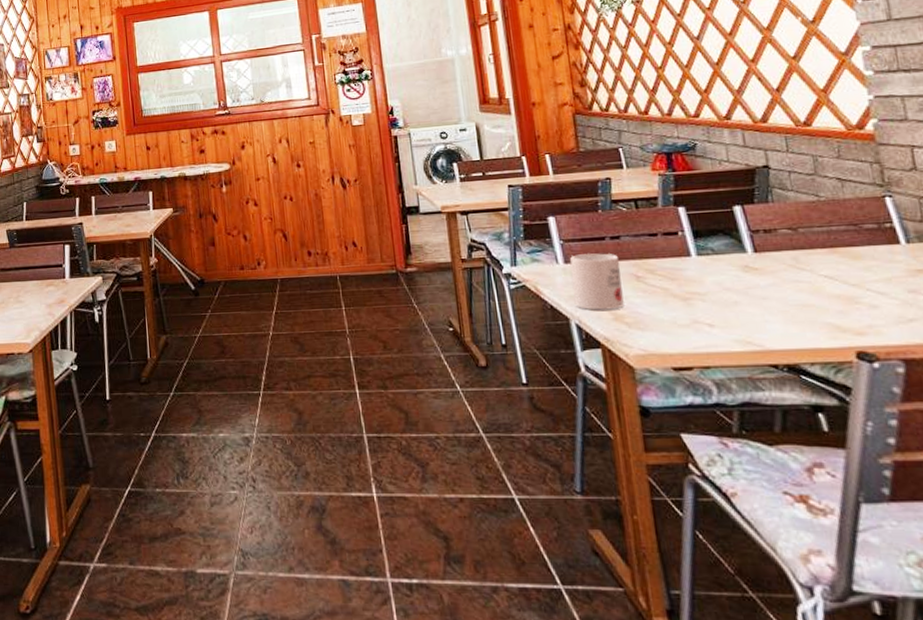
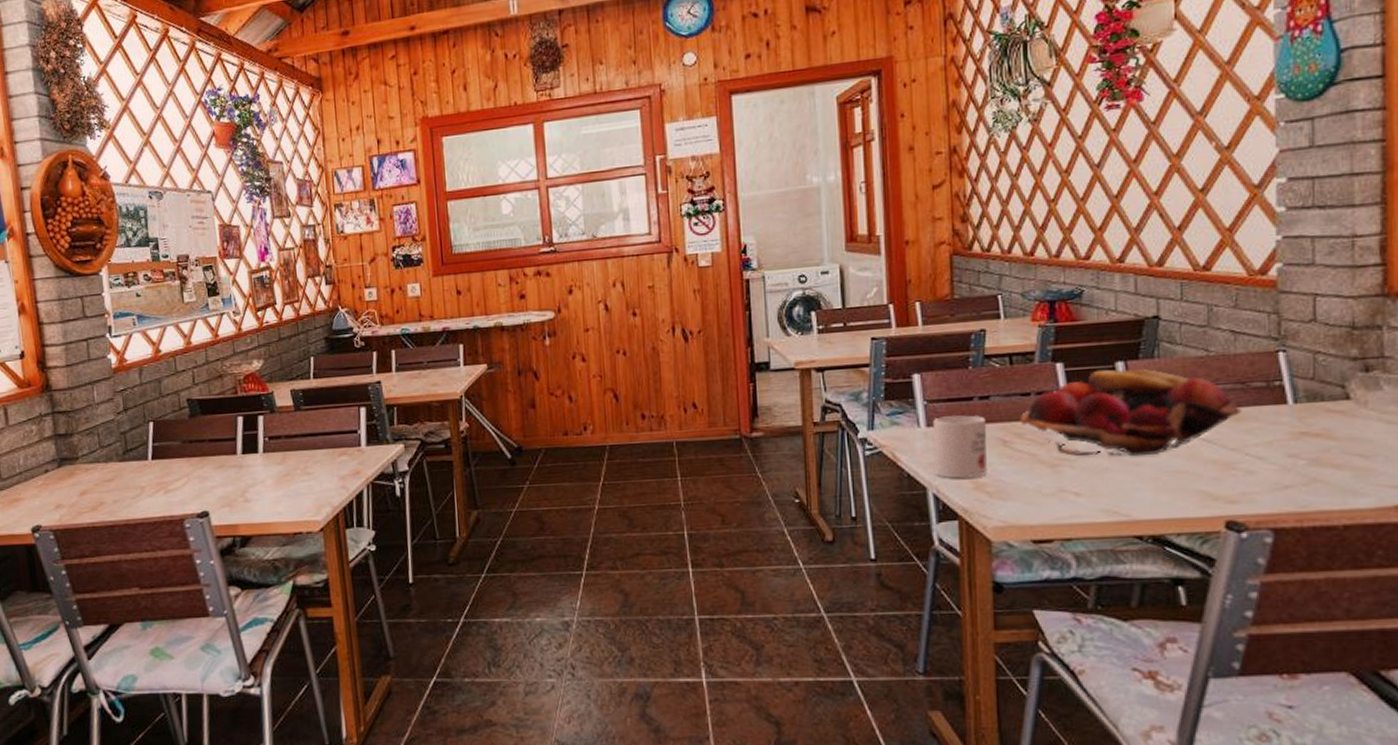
fruit basket: none [649,212,858,292] -> present [1020,369,1243,457]

